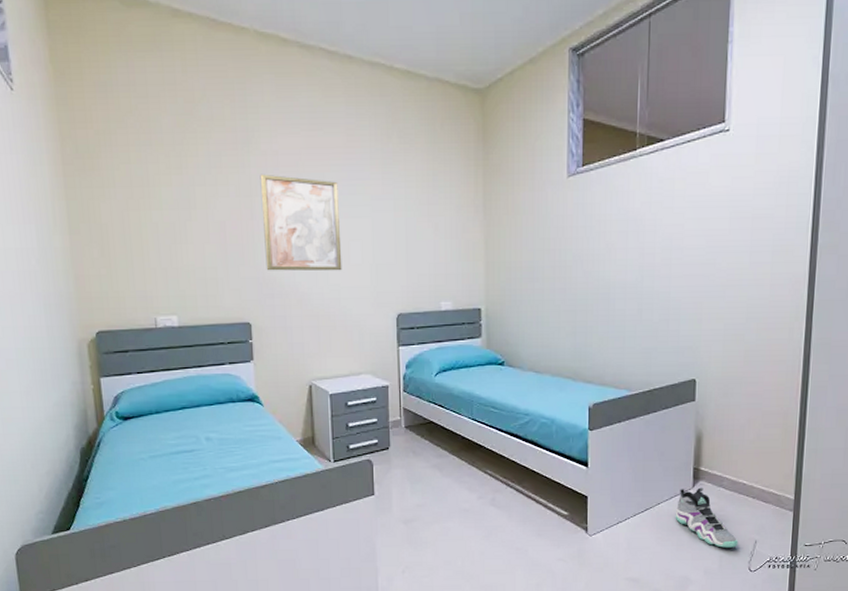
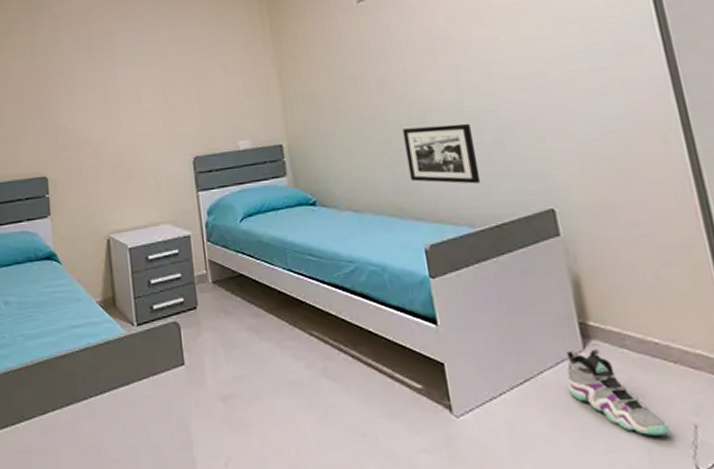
wall art: present [260,174,342,271] -> none [53,33,135,124]
picture frame: none [587,301,645,355] -> present [403,123,481,184]

